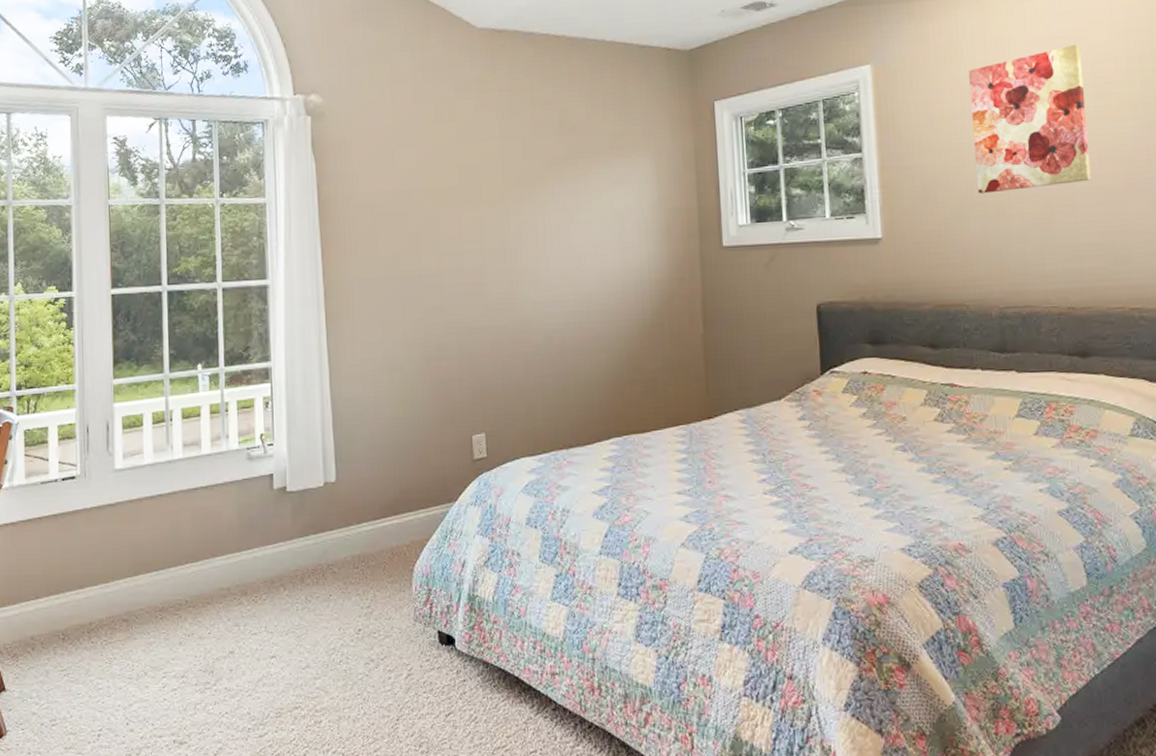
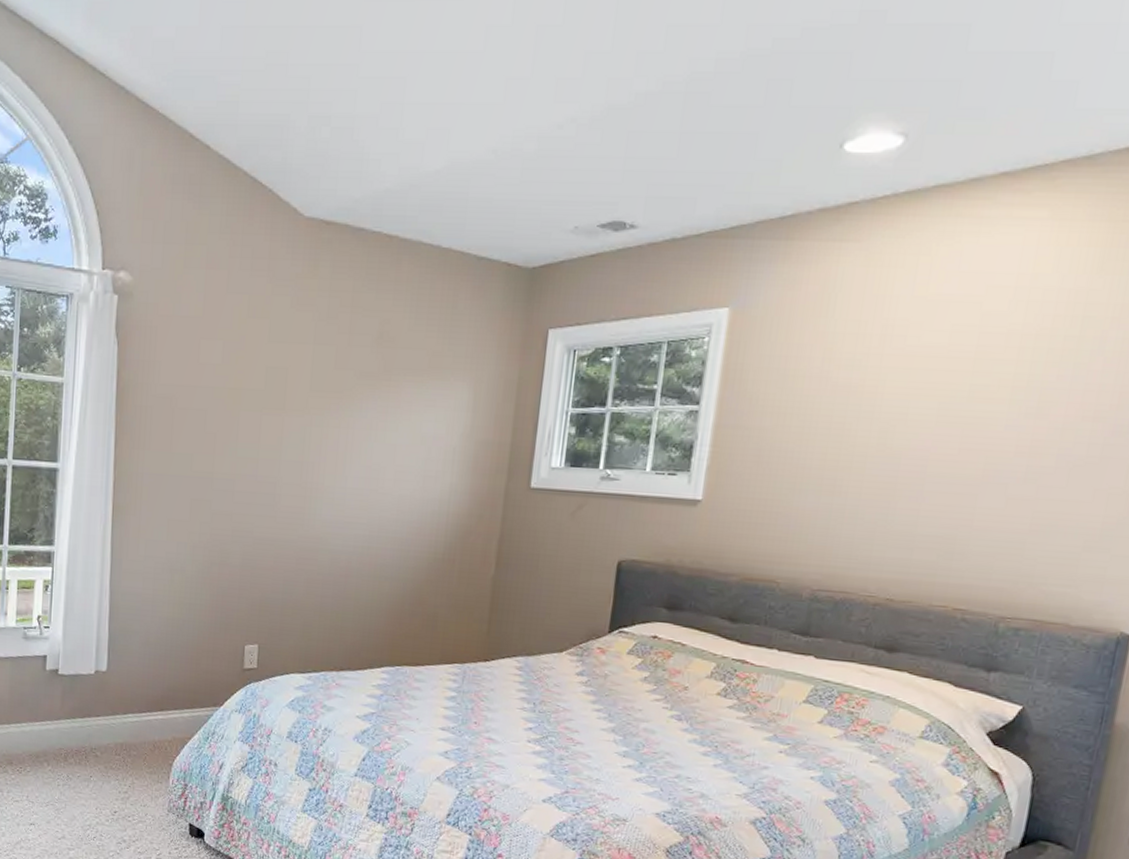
wall art: present [968,44,1092,194] -> none [817,311,972,467]

